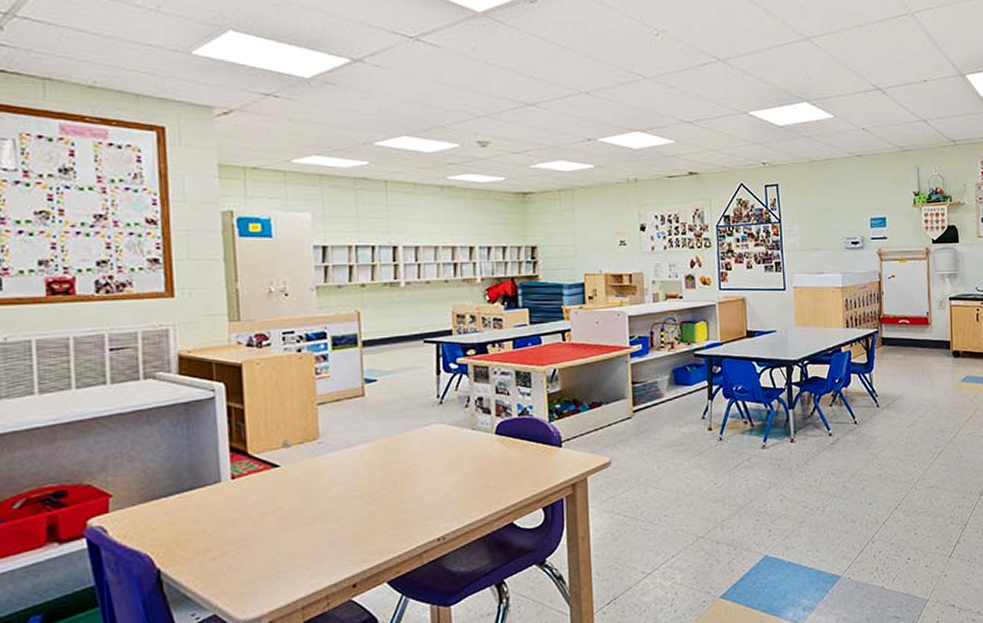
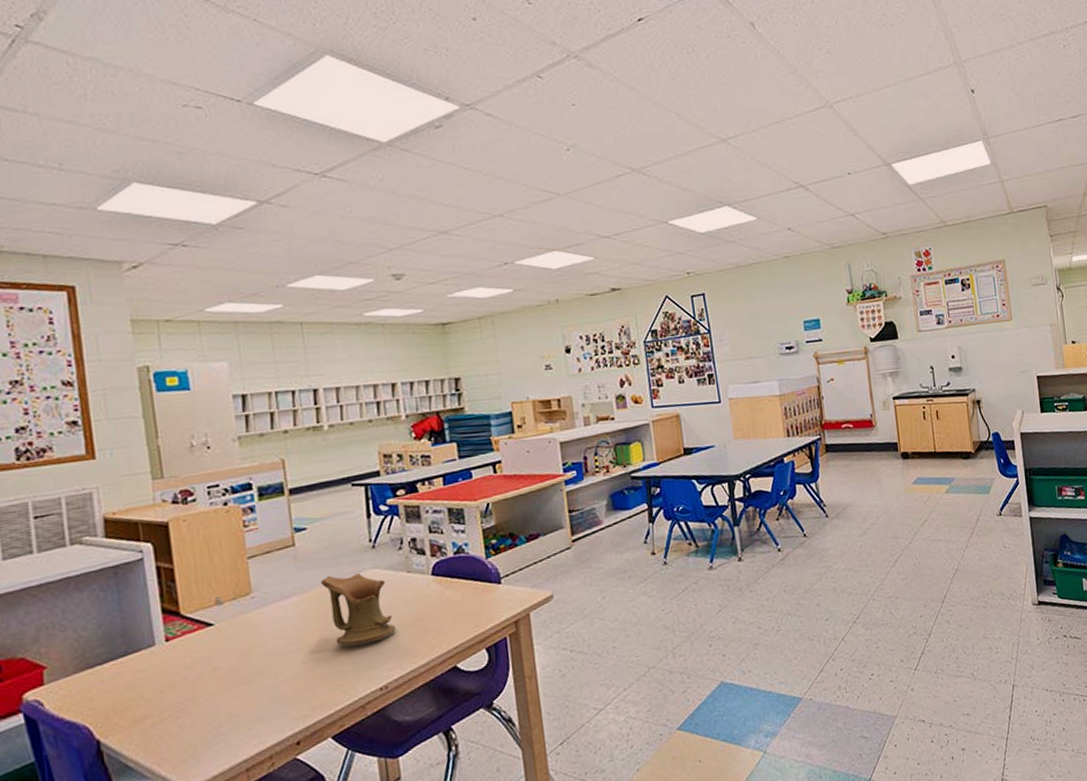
wooden bowl: none [386,426,457,496] -> present [320,572,396,646]

